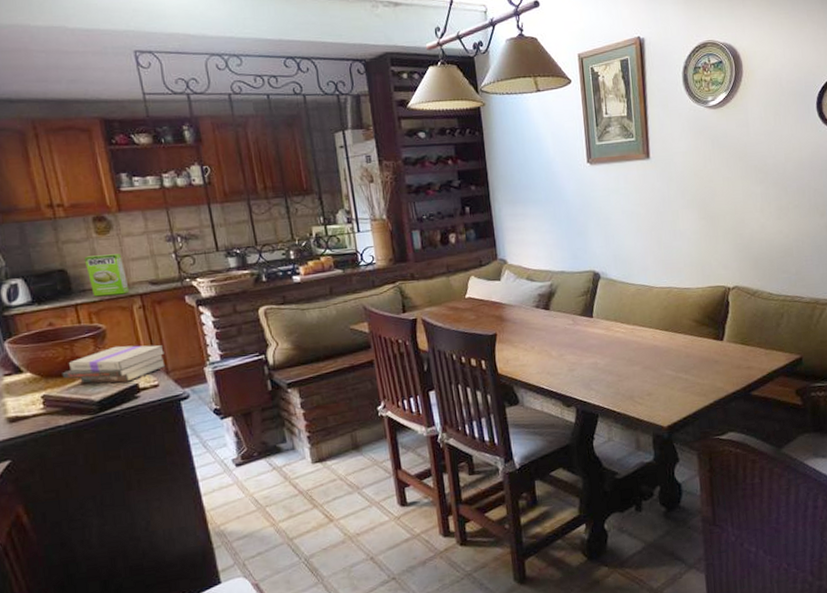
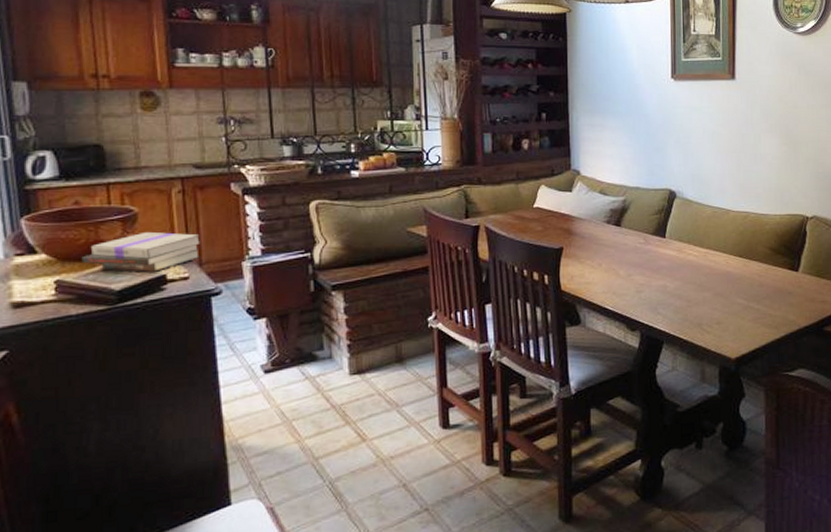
cake mix box: present [85,253,130,297] -> none [125,132,170,177]

